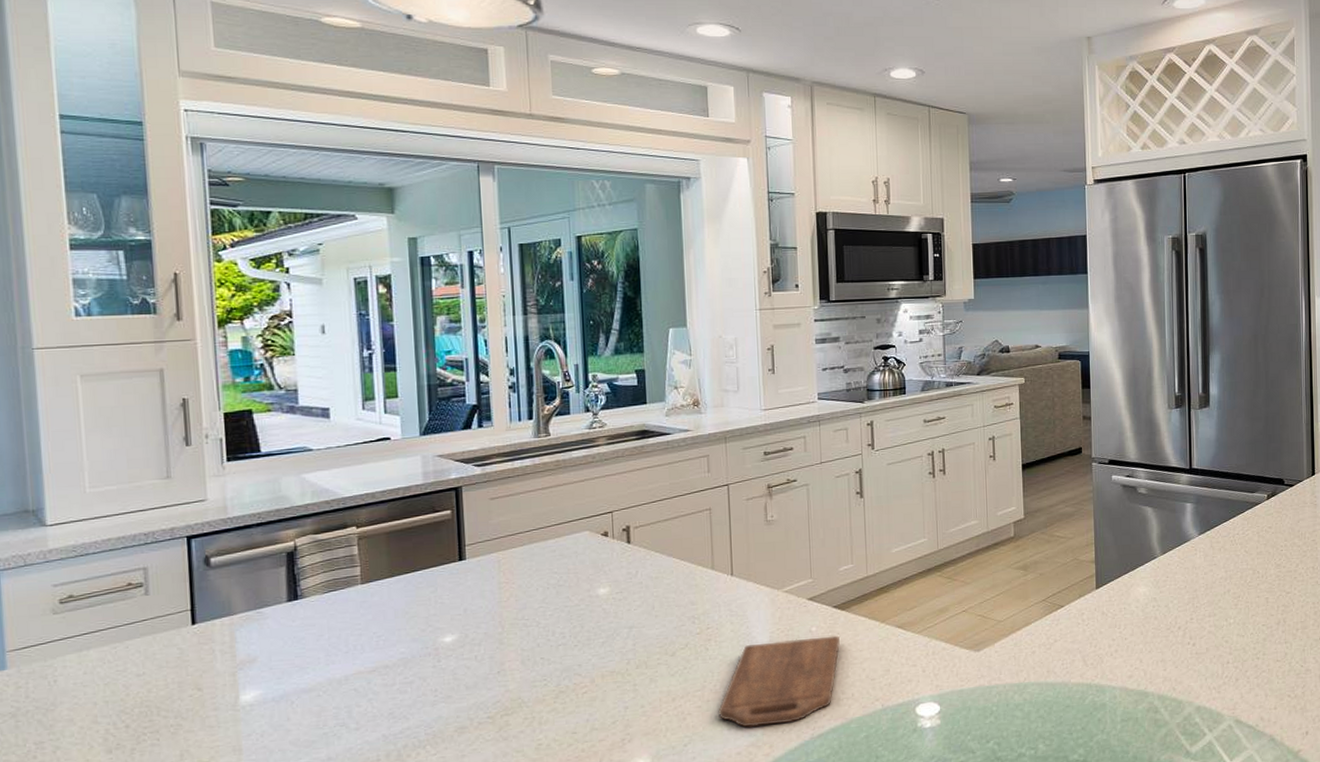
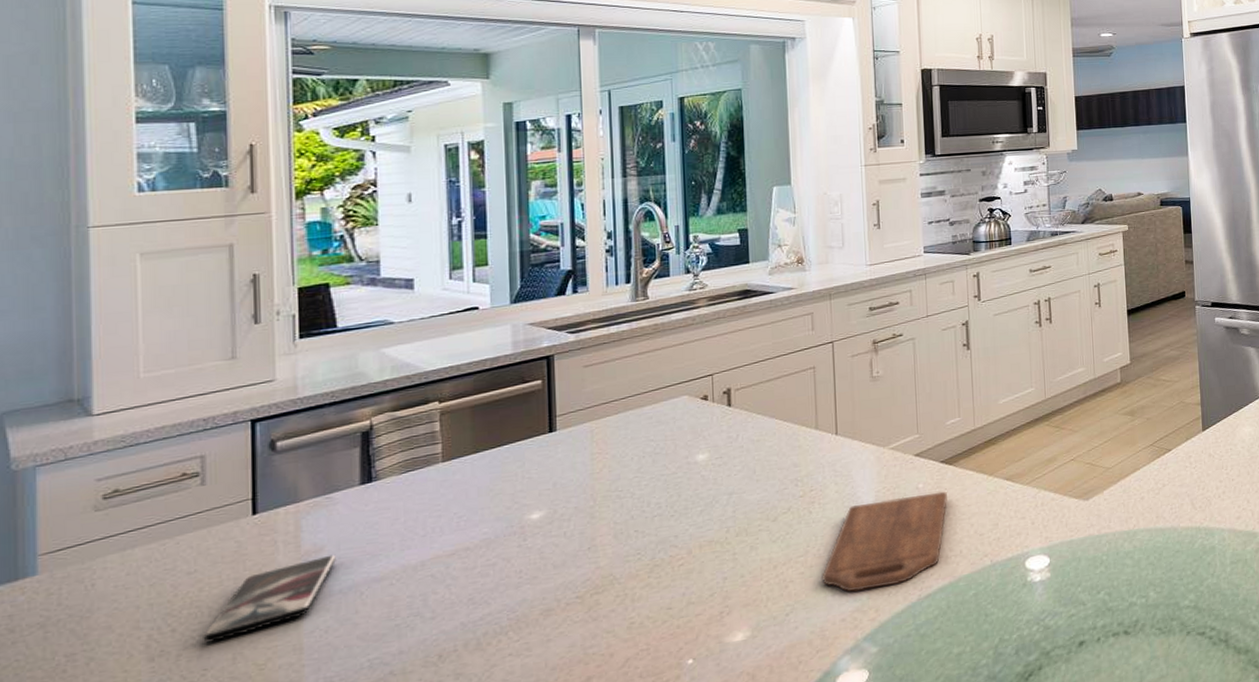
smartphone: none [153,665,268,739] -> present [203,554,336,643]

